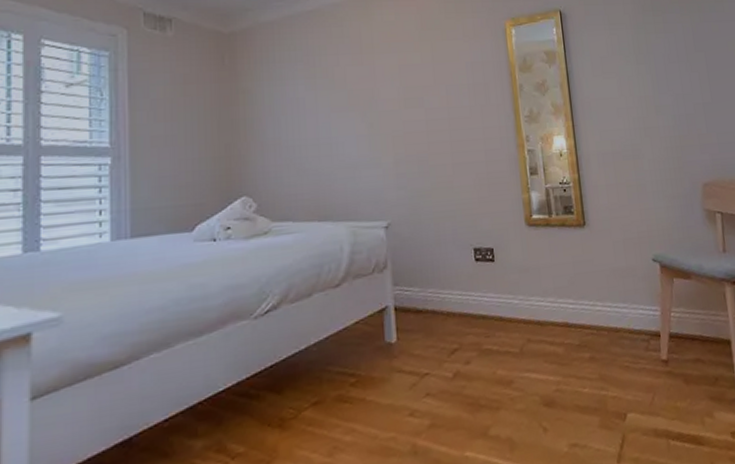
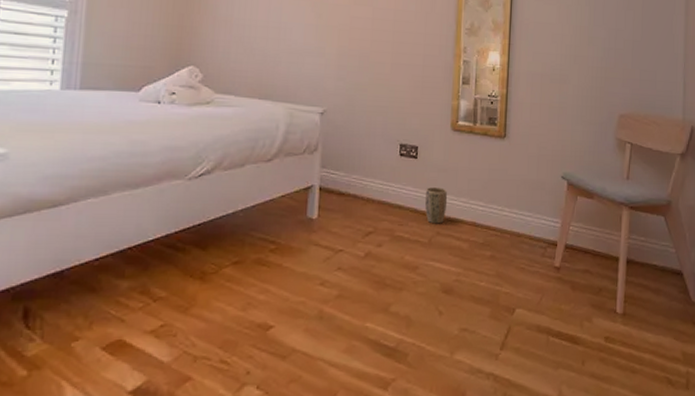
plant pot: none [509,289,534,331] -> present [425,187,448,224]

